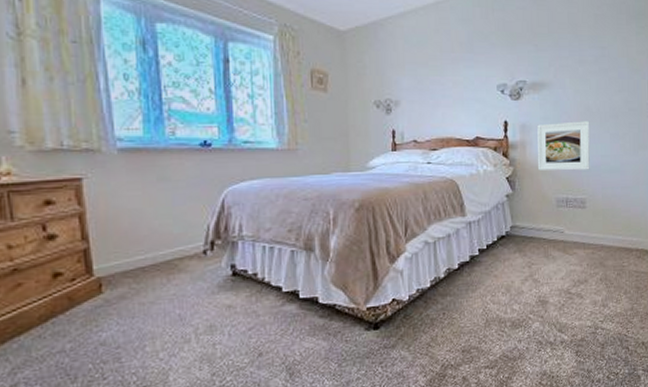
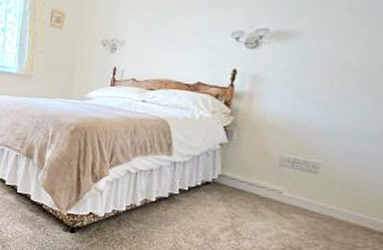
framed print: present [537,121,590,171] -> none [263,76,347,134]

